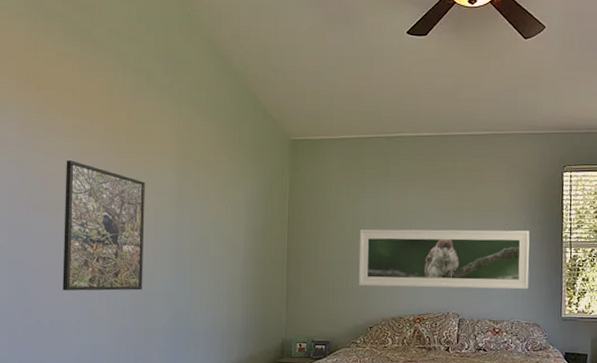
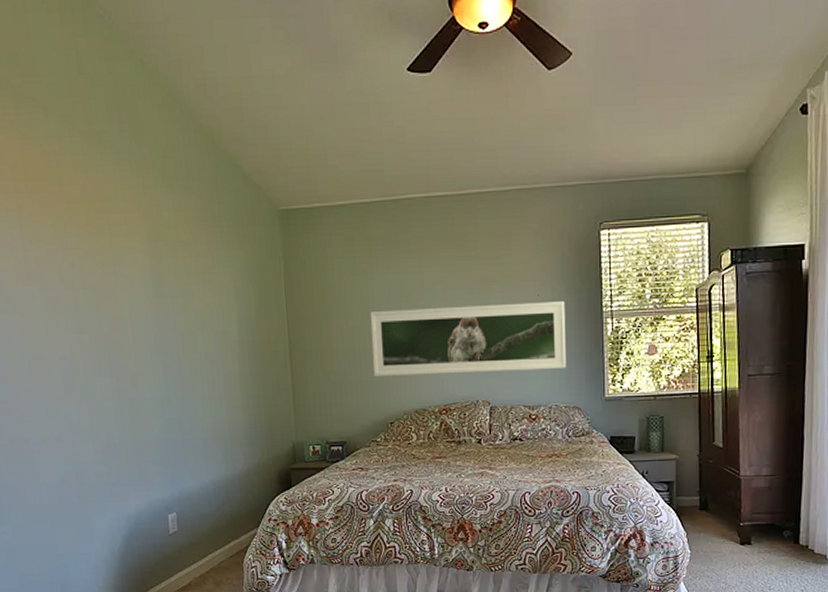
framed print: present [63,160,145,291] -> none [16,250,126,403]

